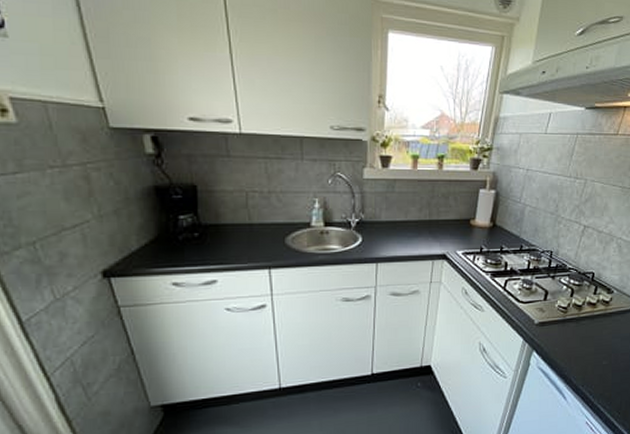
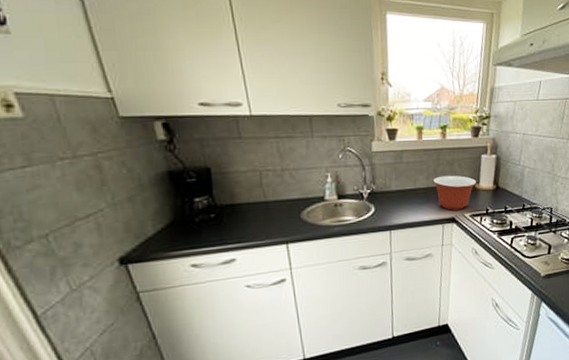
mixing bowl: none [426,209,473,246] -> present [433,175,477,211]

